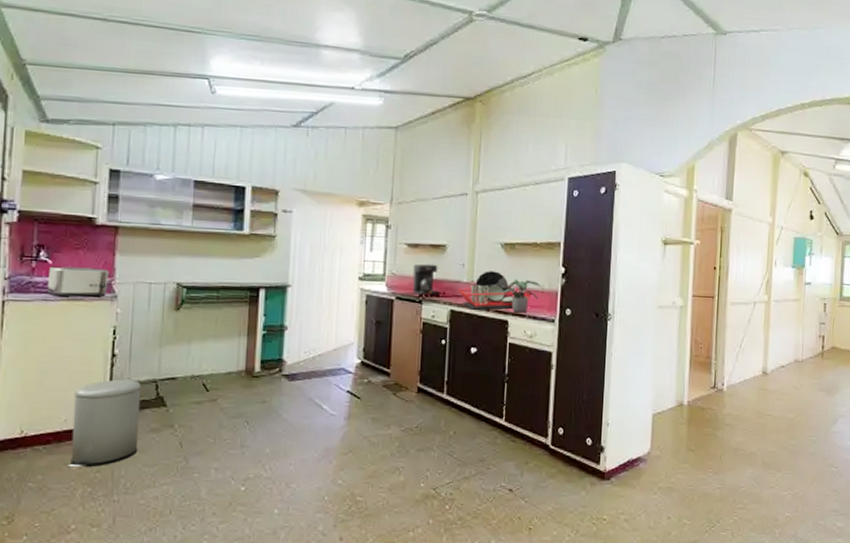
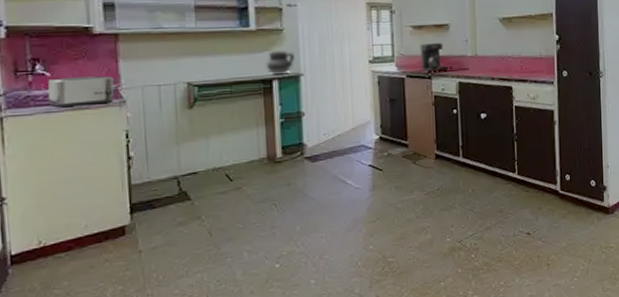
pedal bin: present [67,379,142,468] -> none [92,178,167,270]
ceramic jug: none [255,258,284,284] -> present [266,51,294,75]
dish rack: present [458,271,532,310] -> none [464,44,531,80]
potted plant: present [503,279,542,313] -> none [505,48,539,79]

